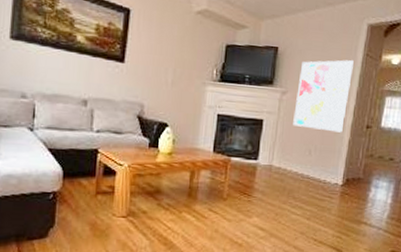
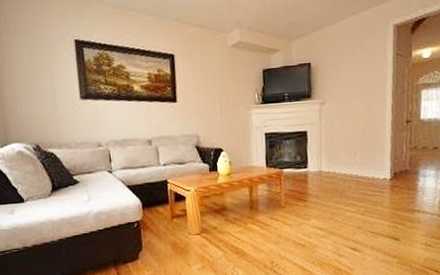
wall art: present [293,59,354,133] -> none [334,61,385,132]

